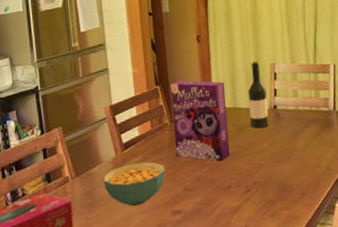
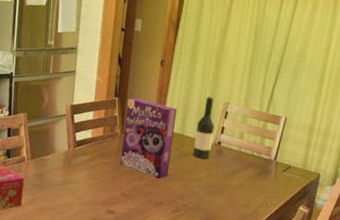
cereal bowl: present [103,162,166,206] -> none [53,160,108,197]

